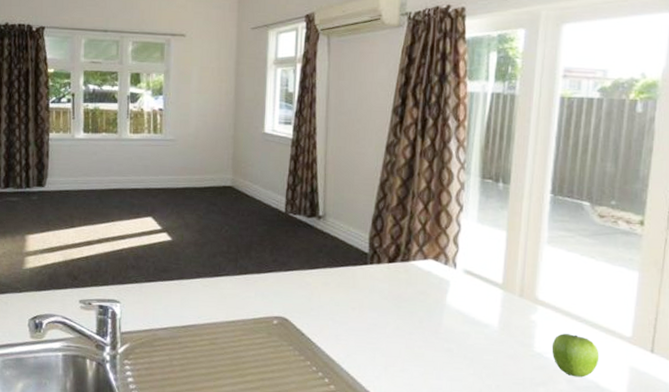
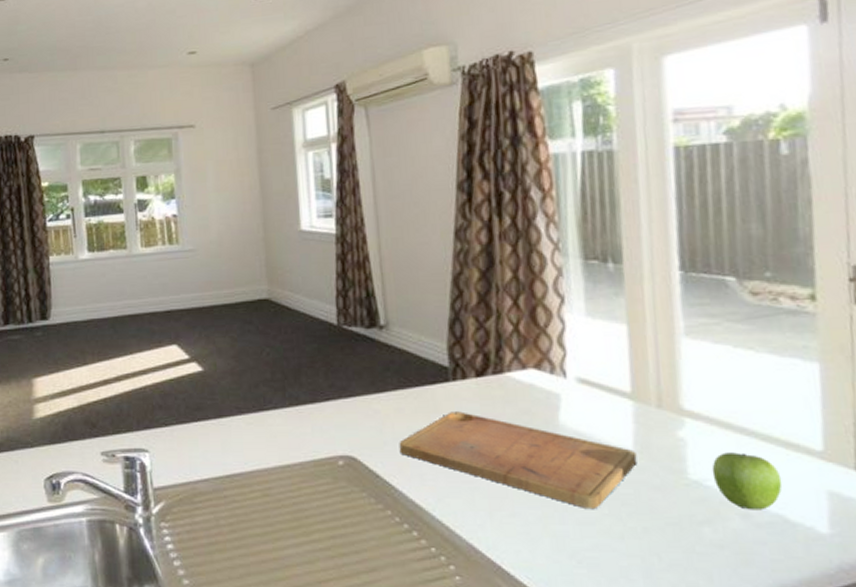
cutting board: none [322,288,500,370] -> present [399,411,637,510]

